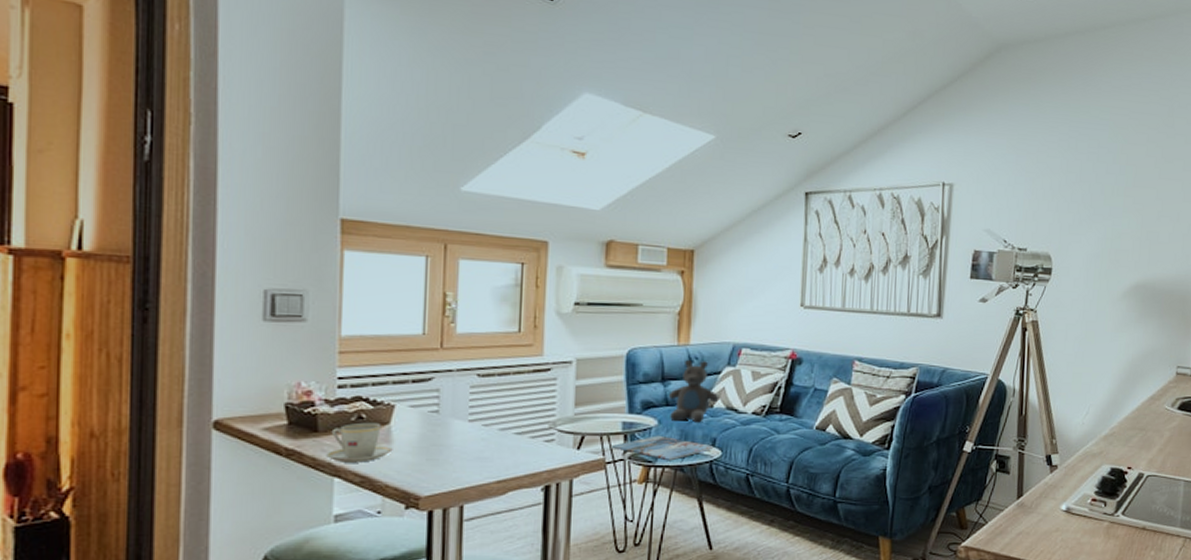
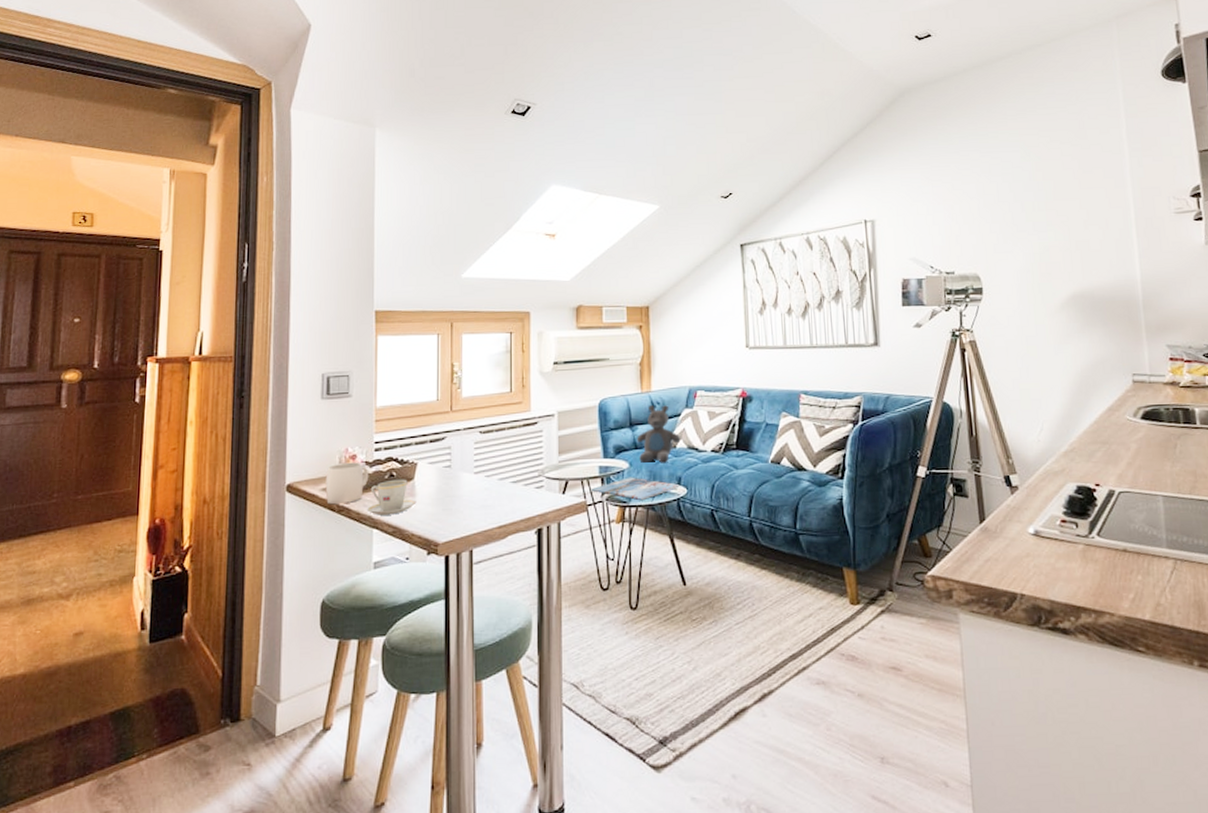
mug: none [268,399,330,448] -> present [325,462,369,505]

